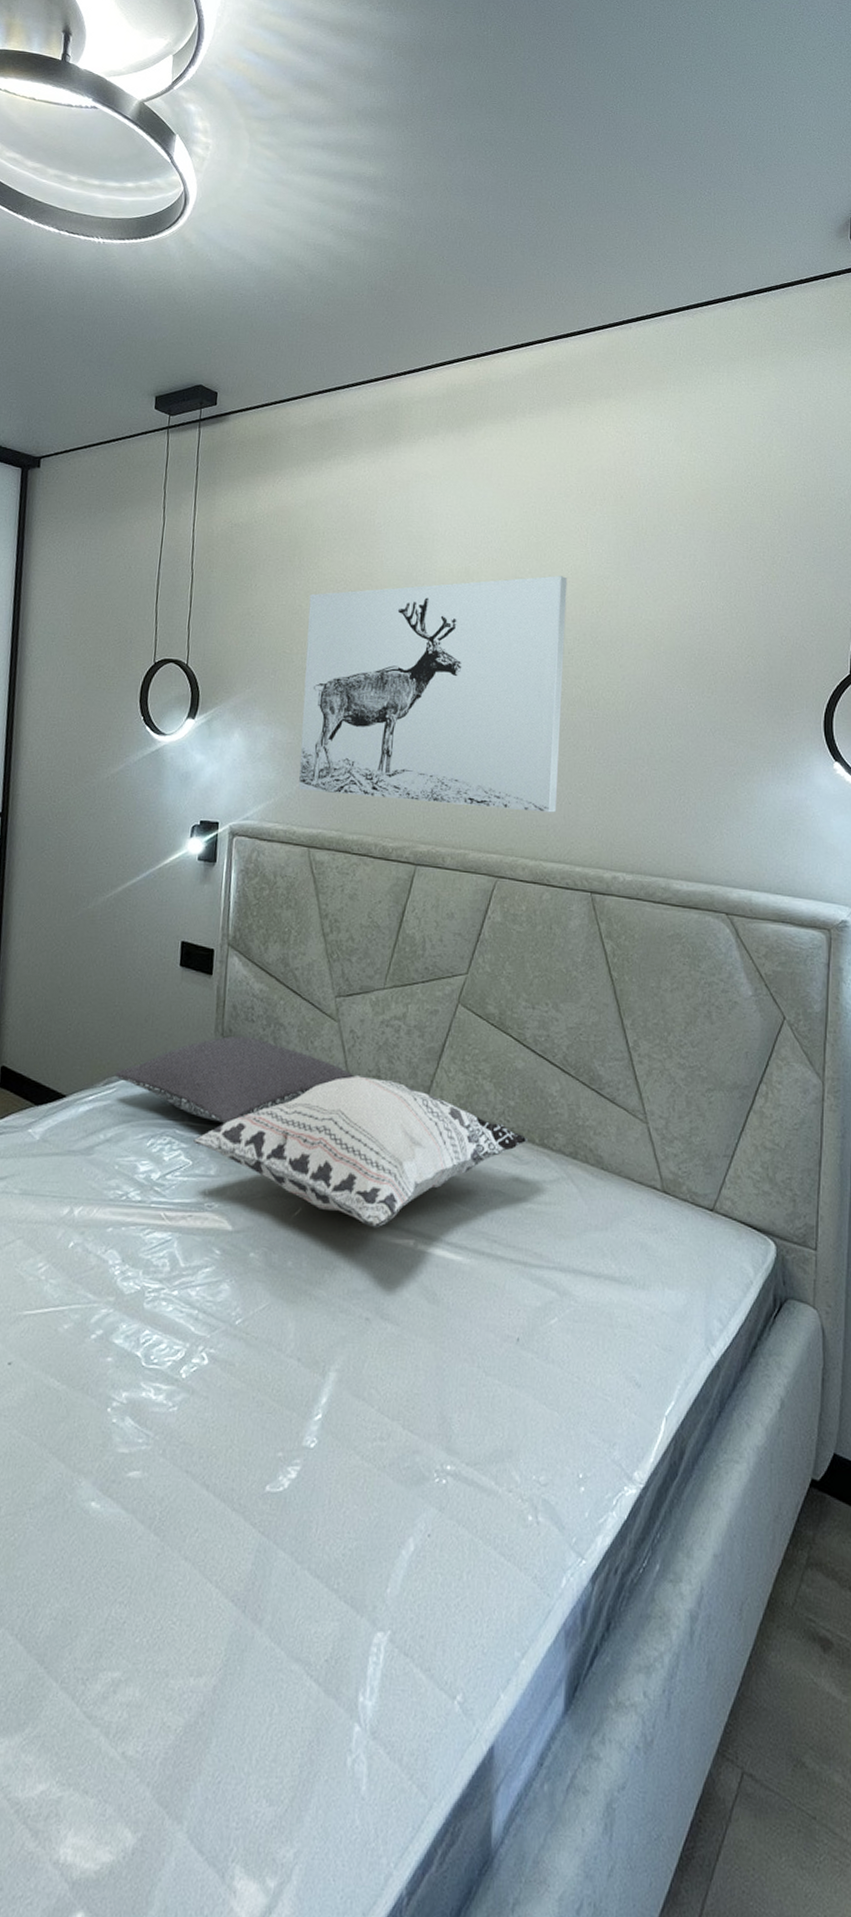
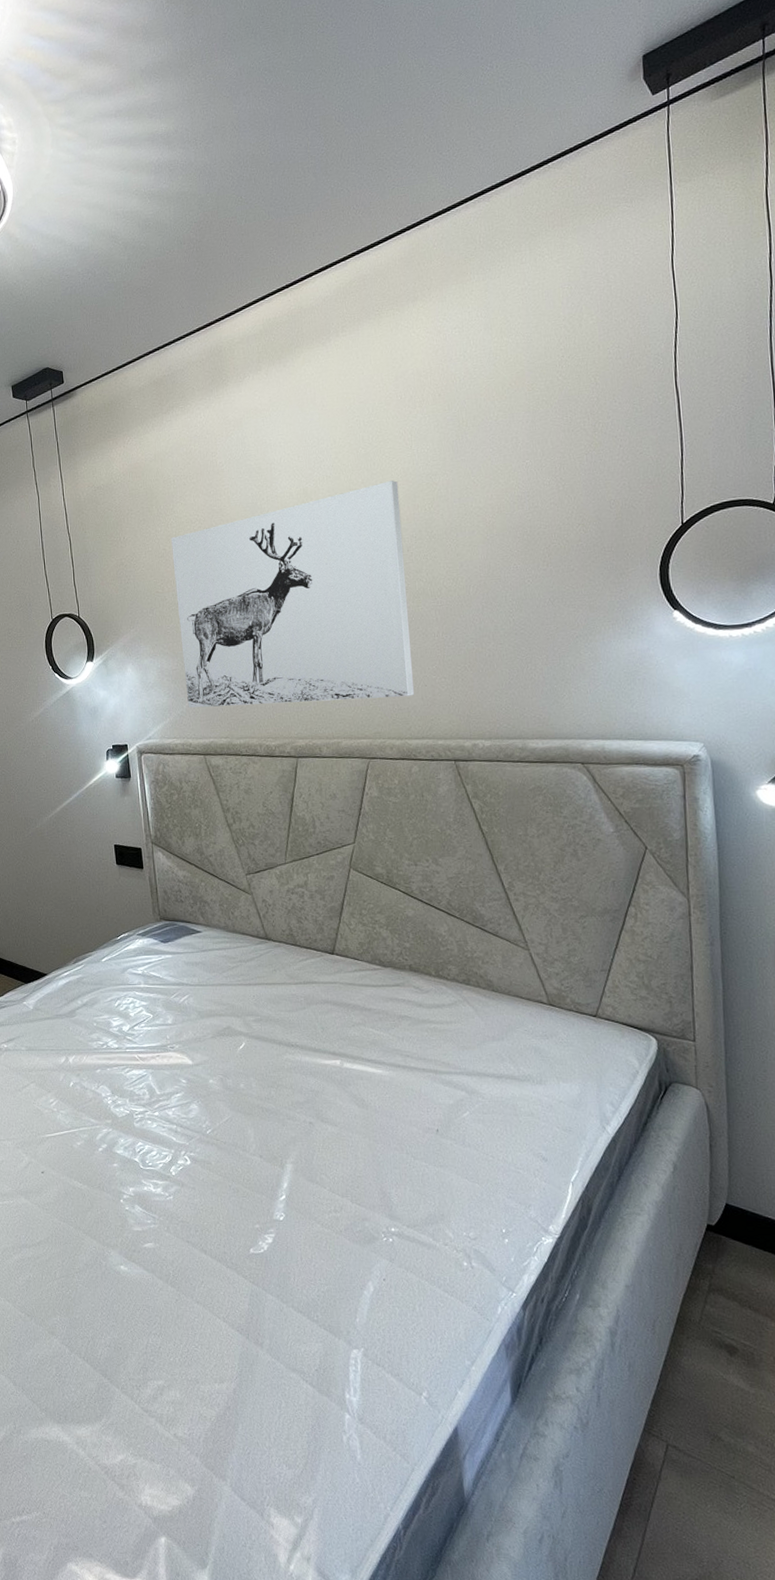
pillow: present [115,1036,353,1124] -> none [81,914,271,984]
decorative pillow: present [192,1074,527,1228] -> none [150,935,425,1054]

